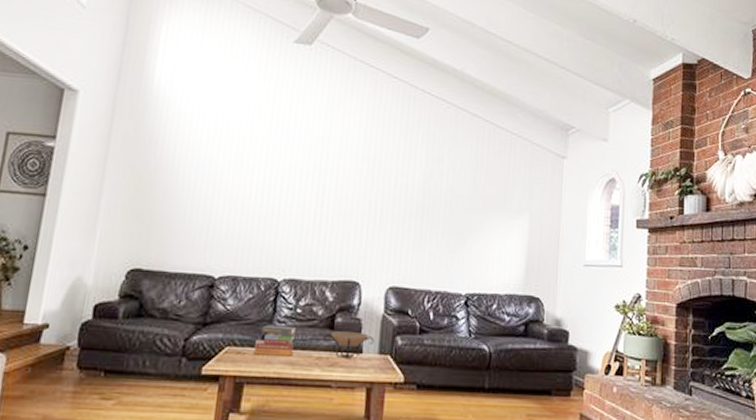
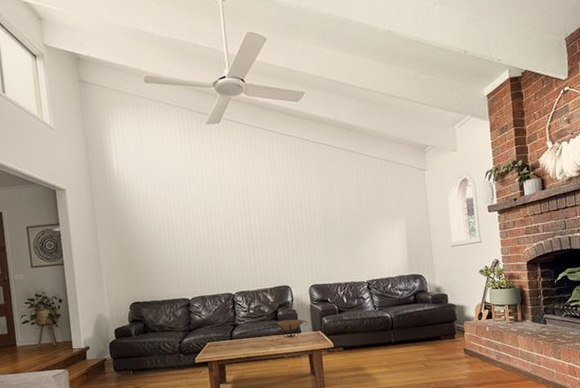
books: present [253,324,295,357] -> none [226,322,253,345]

